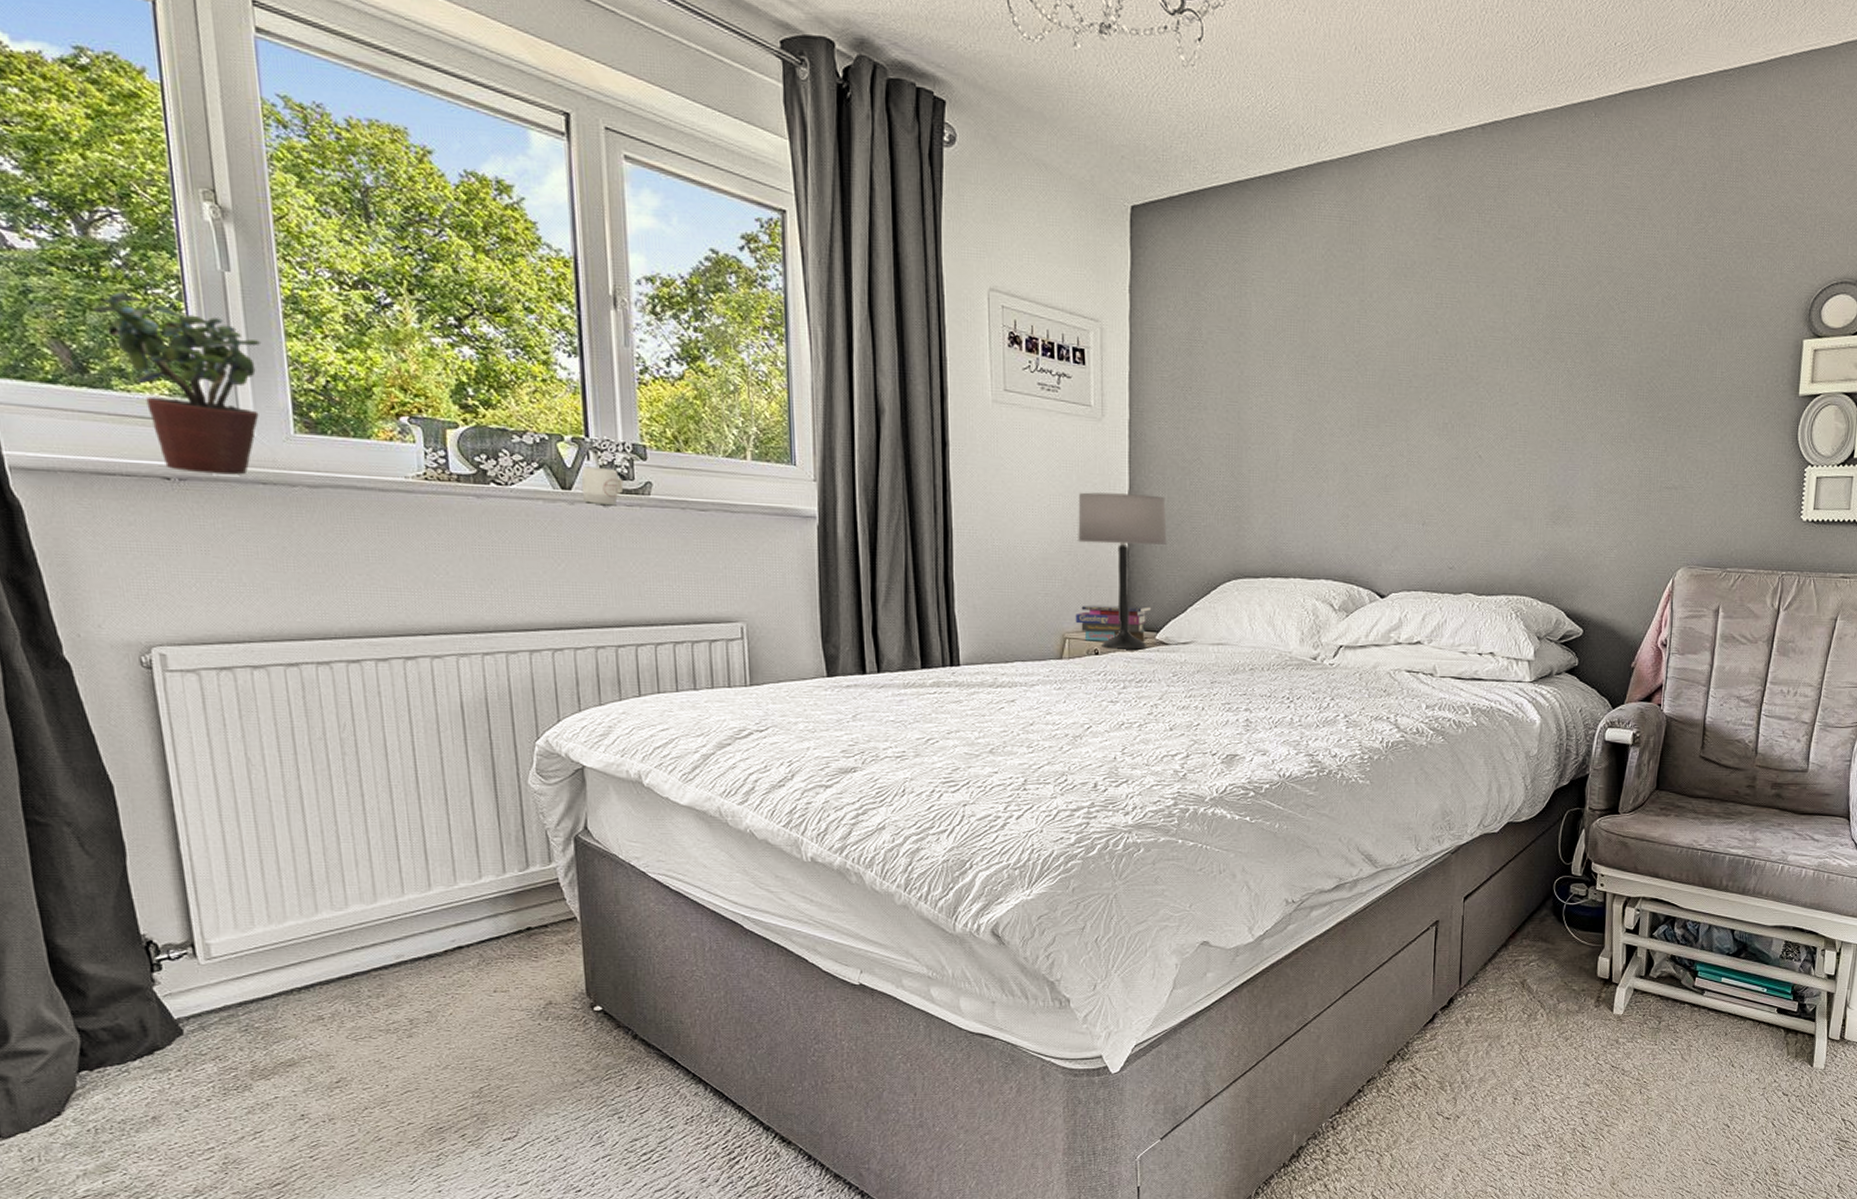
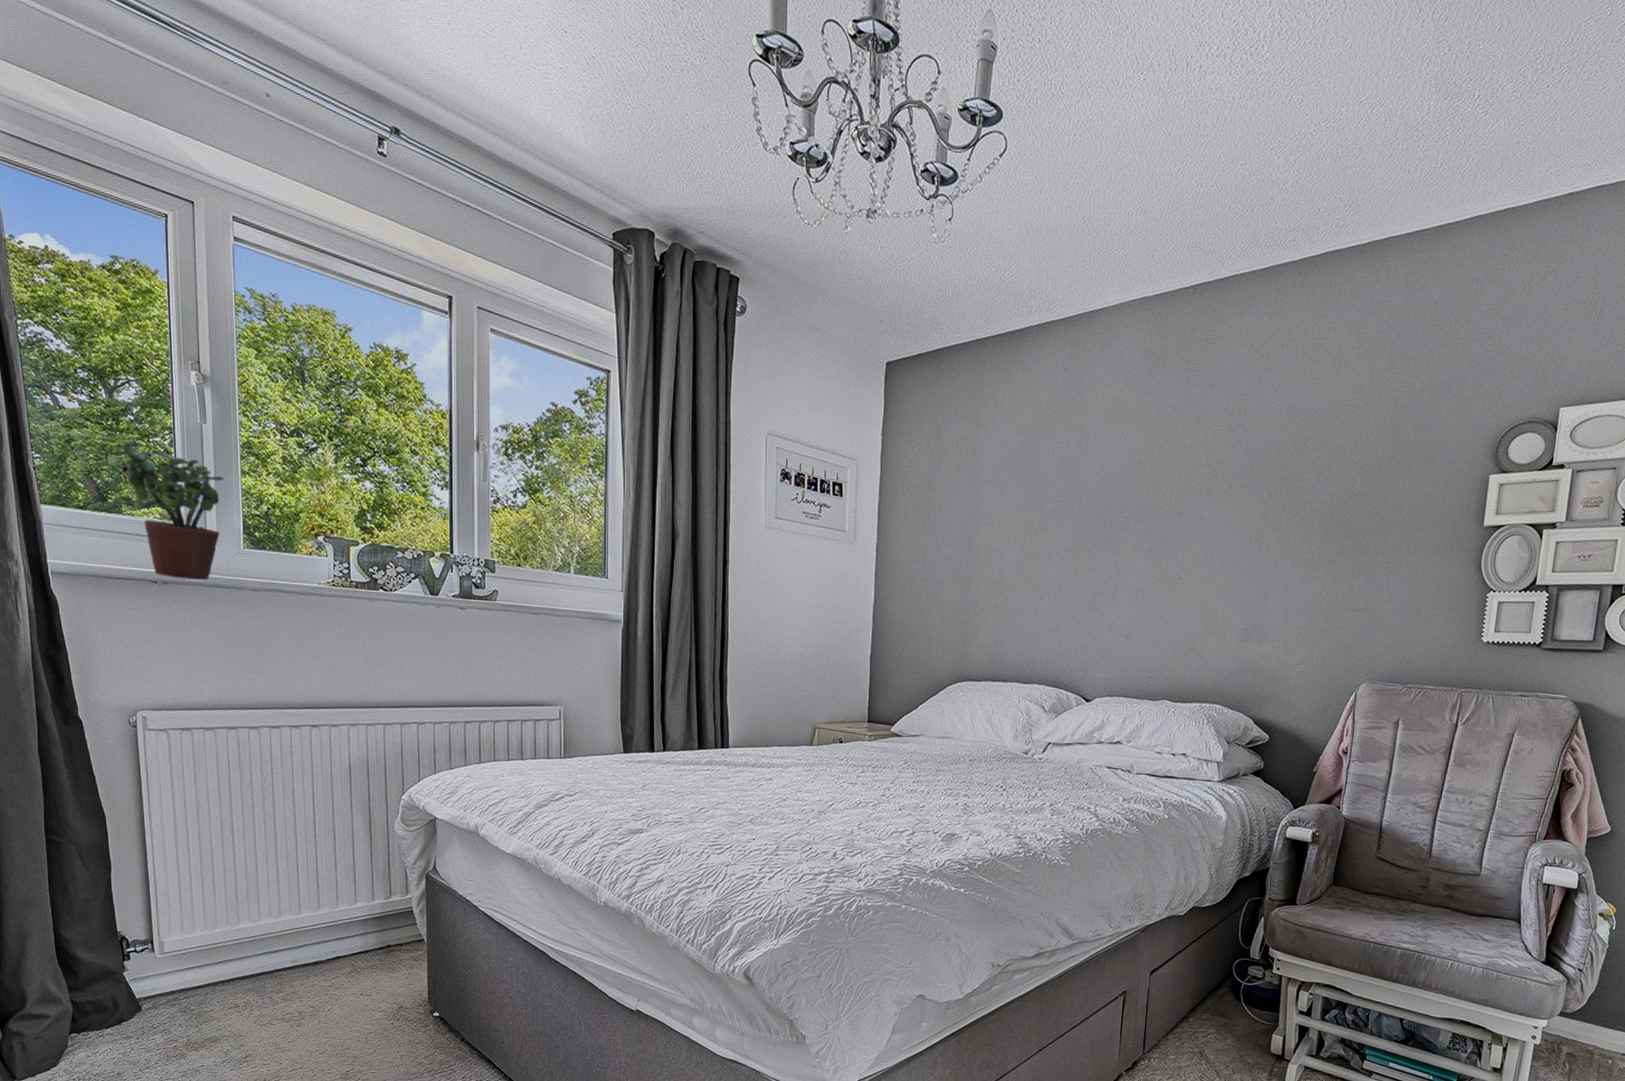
mug: present [581,466,624,506] -> none [445,577,477,609]
books: present [1075,604,1152,642] -> none [824,700,889,733]
table lamp: present [1078,492,1167,651] -> none [830,604,904,740]

